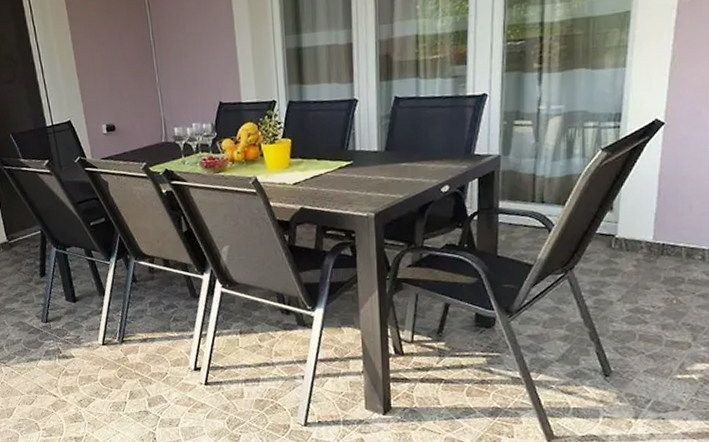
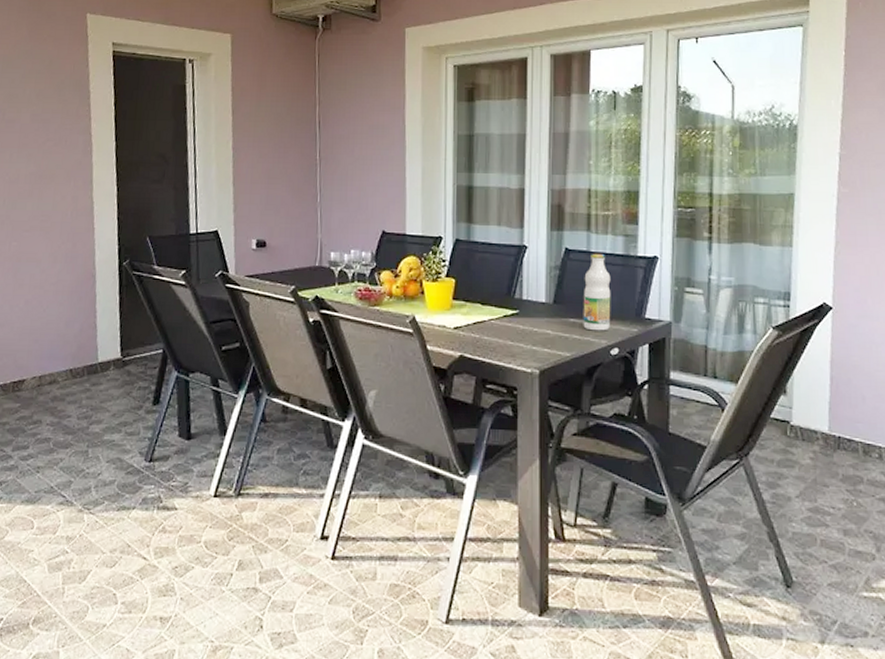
bottle: none [413,97,441,172] -> present [583,253,611,331]

